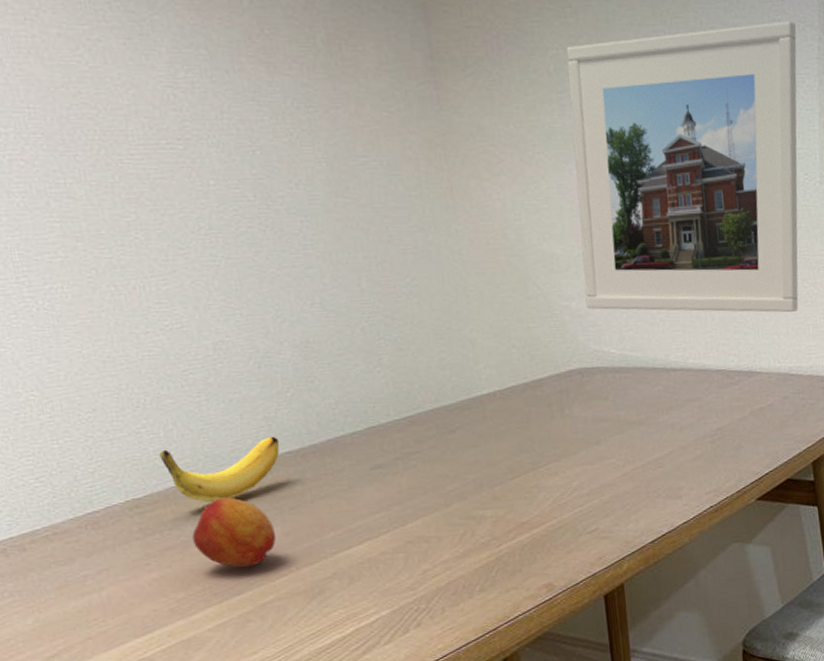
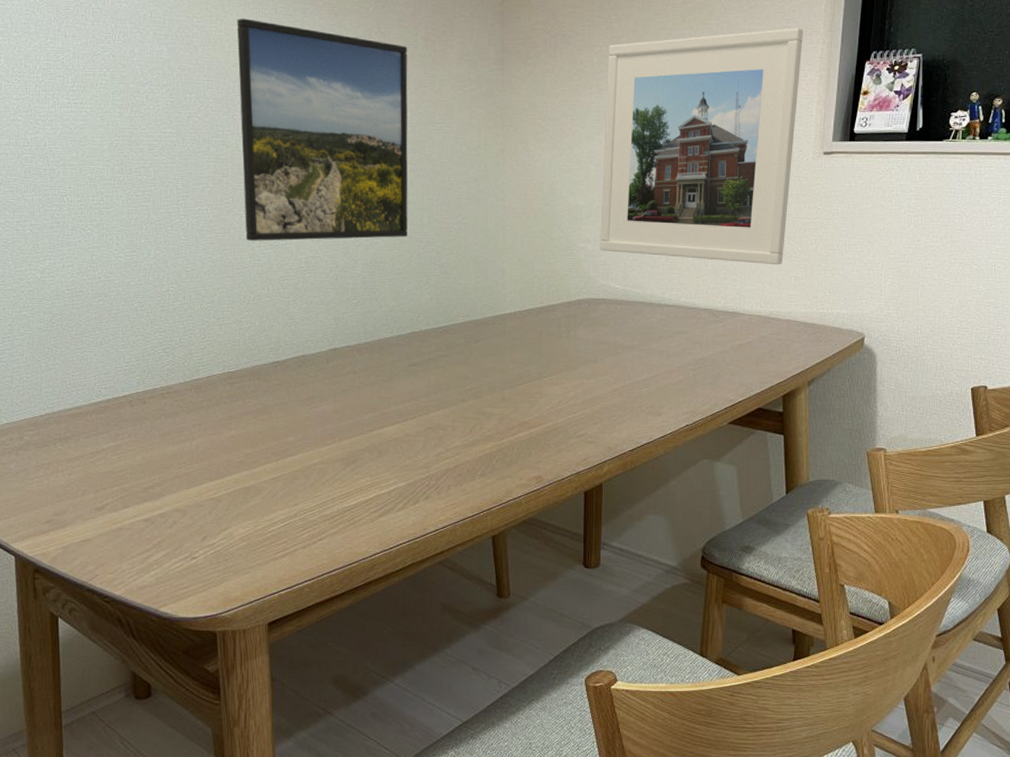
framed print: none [54,17,344,326] -> present [237,18,408,241]
banana: present [159,436,280,503] -> none [253,332,342,381]
fruit: present [192,497,276,568] -> none [266,377,328,435]

